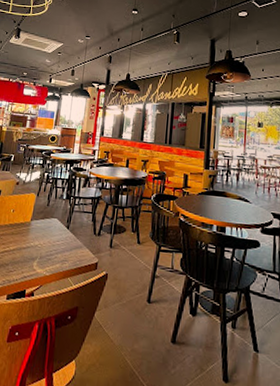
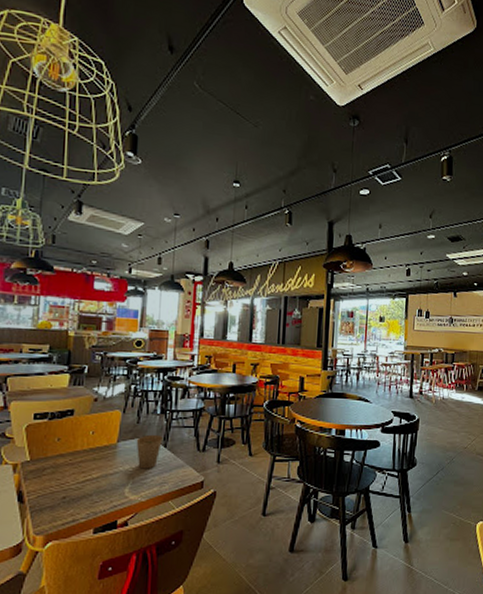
paper cup: none [45,216,66,247] -> present [136,434,162,469]

